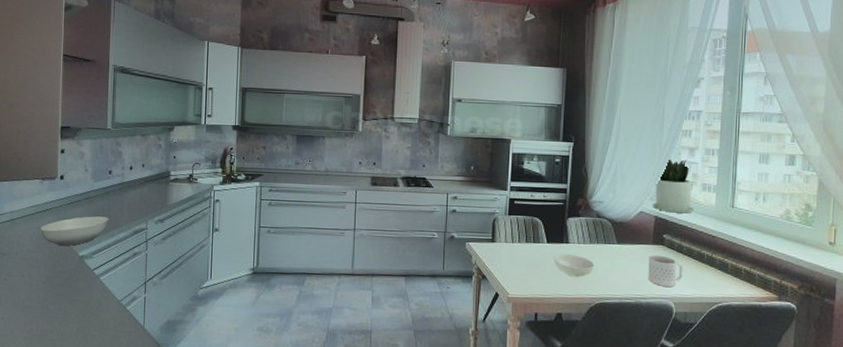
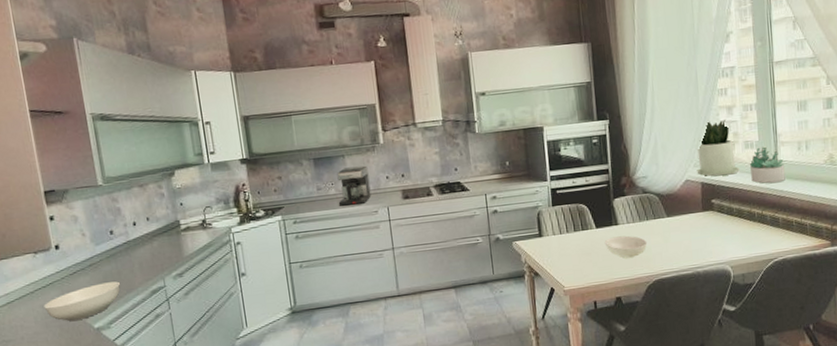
coffee maker: none [312,148,344,184] -> present [337,165,371,206]
mug: present [648,255,683,288] -> none [700,221,736,253]
succulent plant: none [704,191,740,229] -> present [749,146,785,184]

